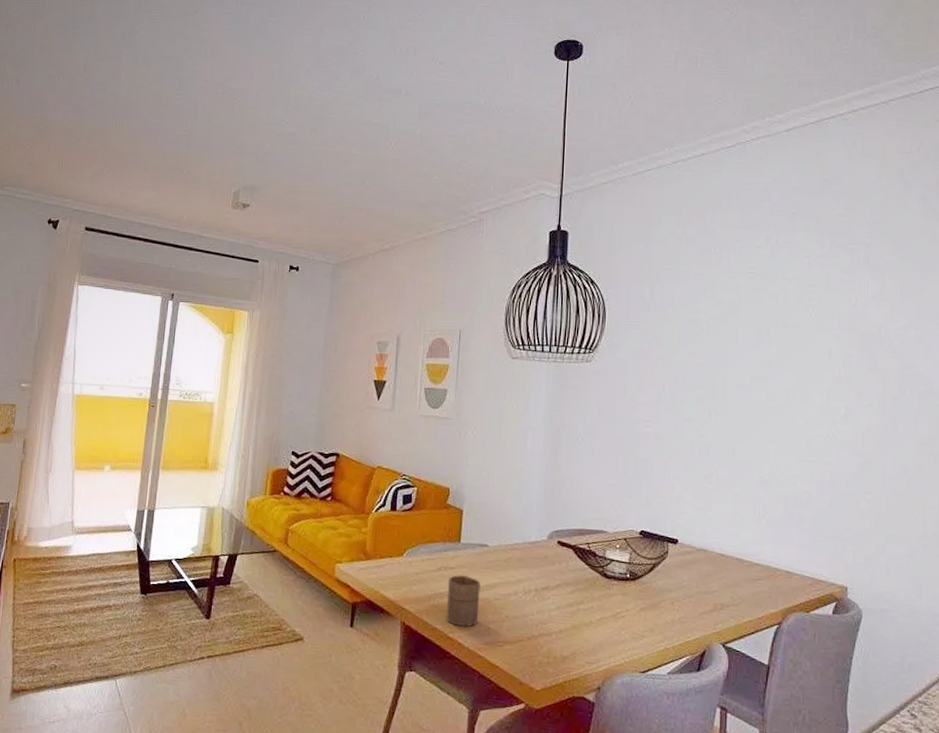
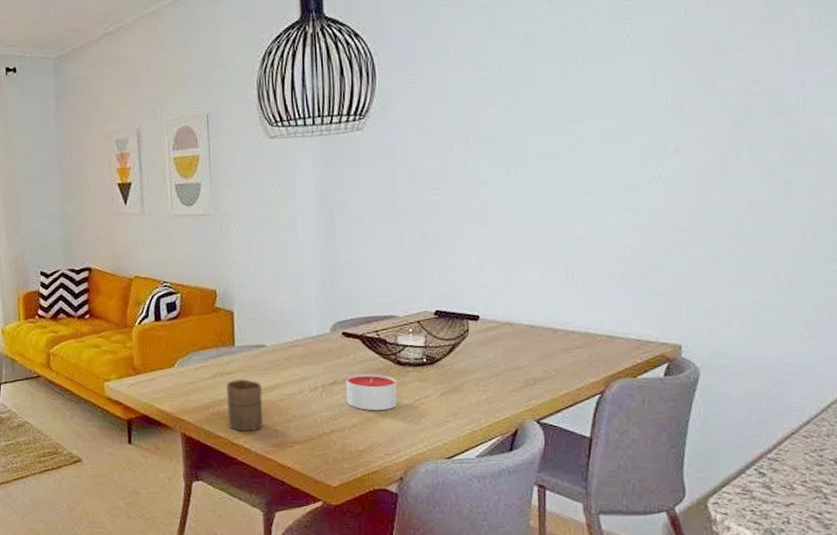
candle: none [556,582,602,620] -> present [346,373,398,411]

